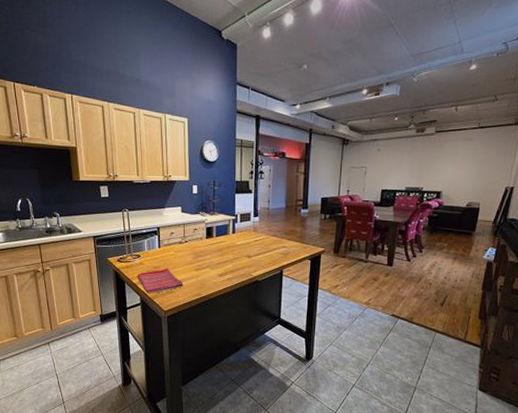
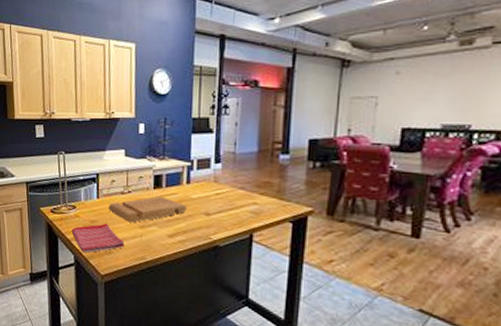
cutting board: none [168,244,233,267] -> present [108,196,186,223]

